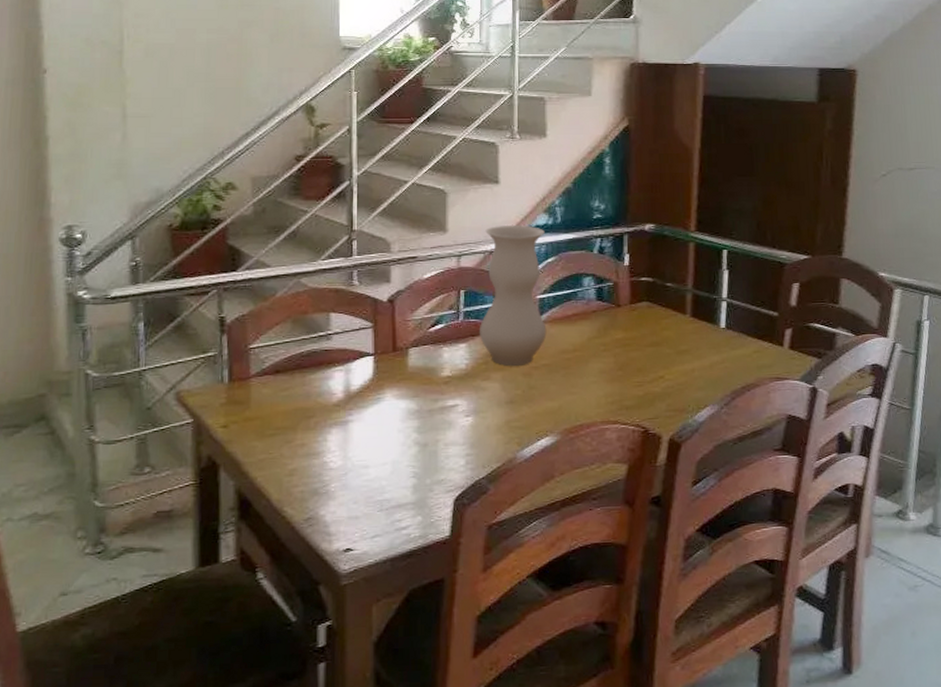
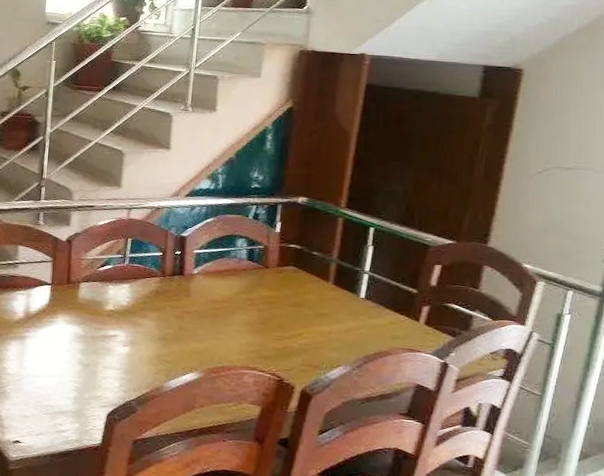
vase: present [479,225,547,366] -> none [140,186,207,309]

